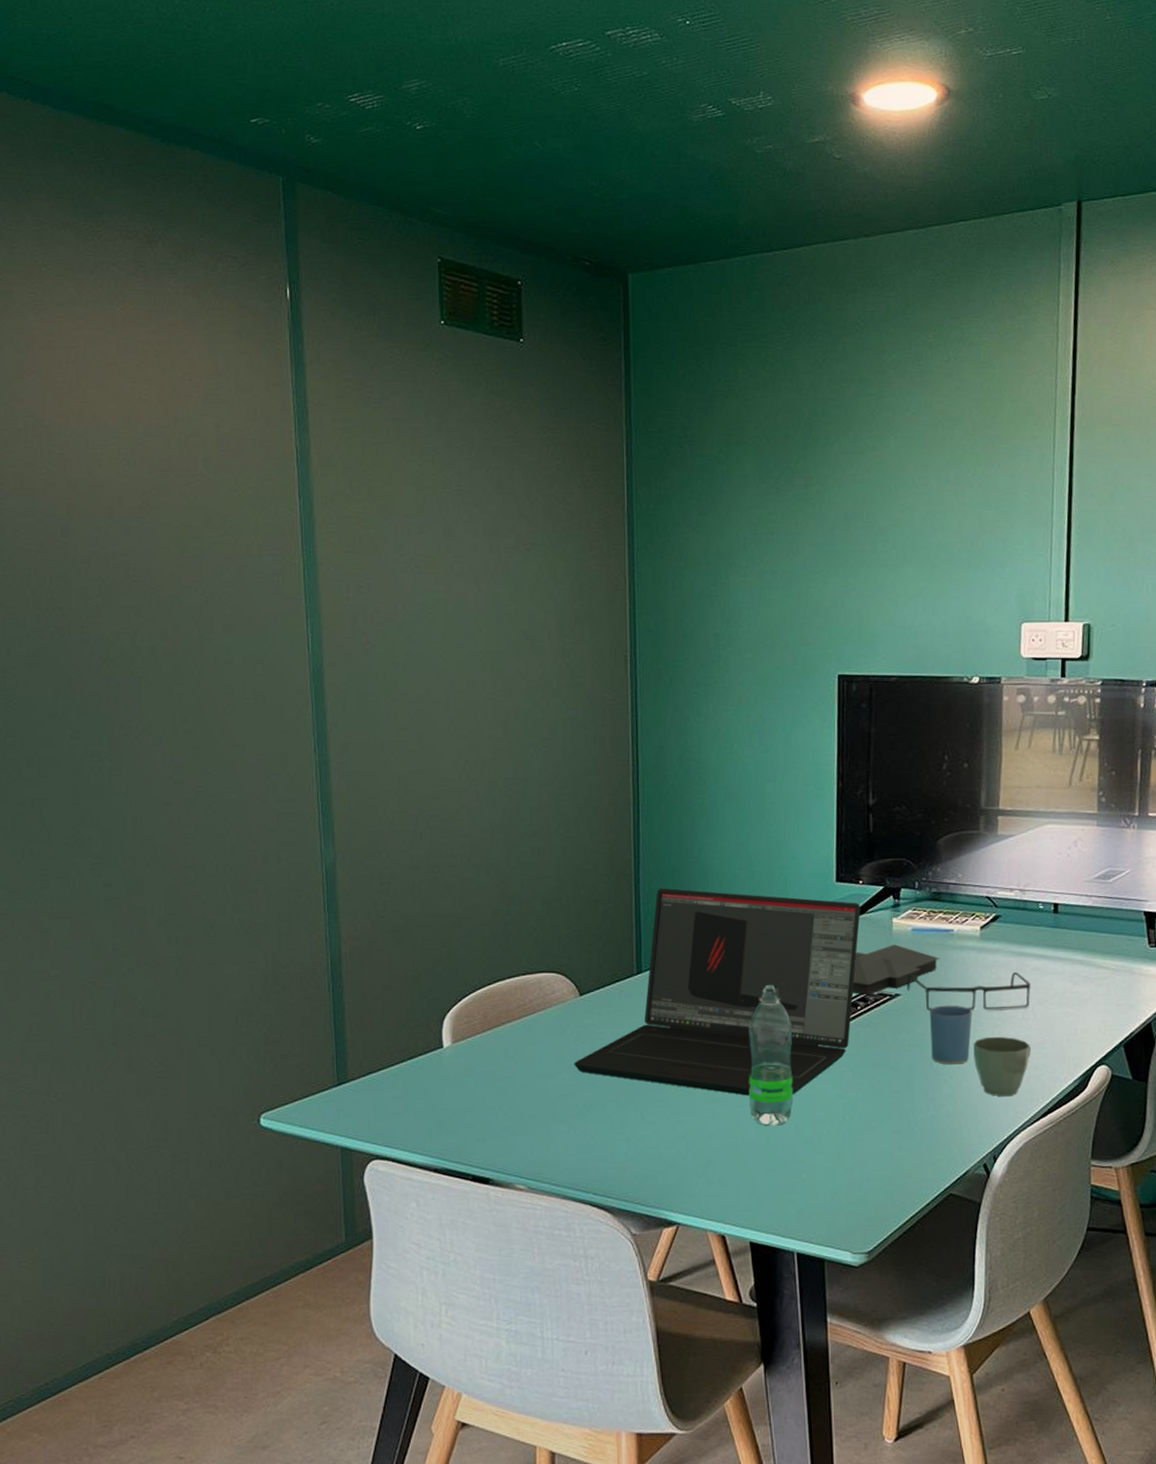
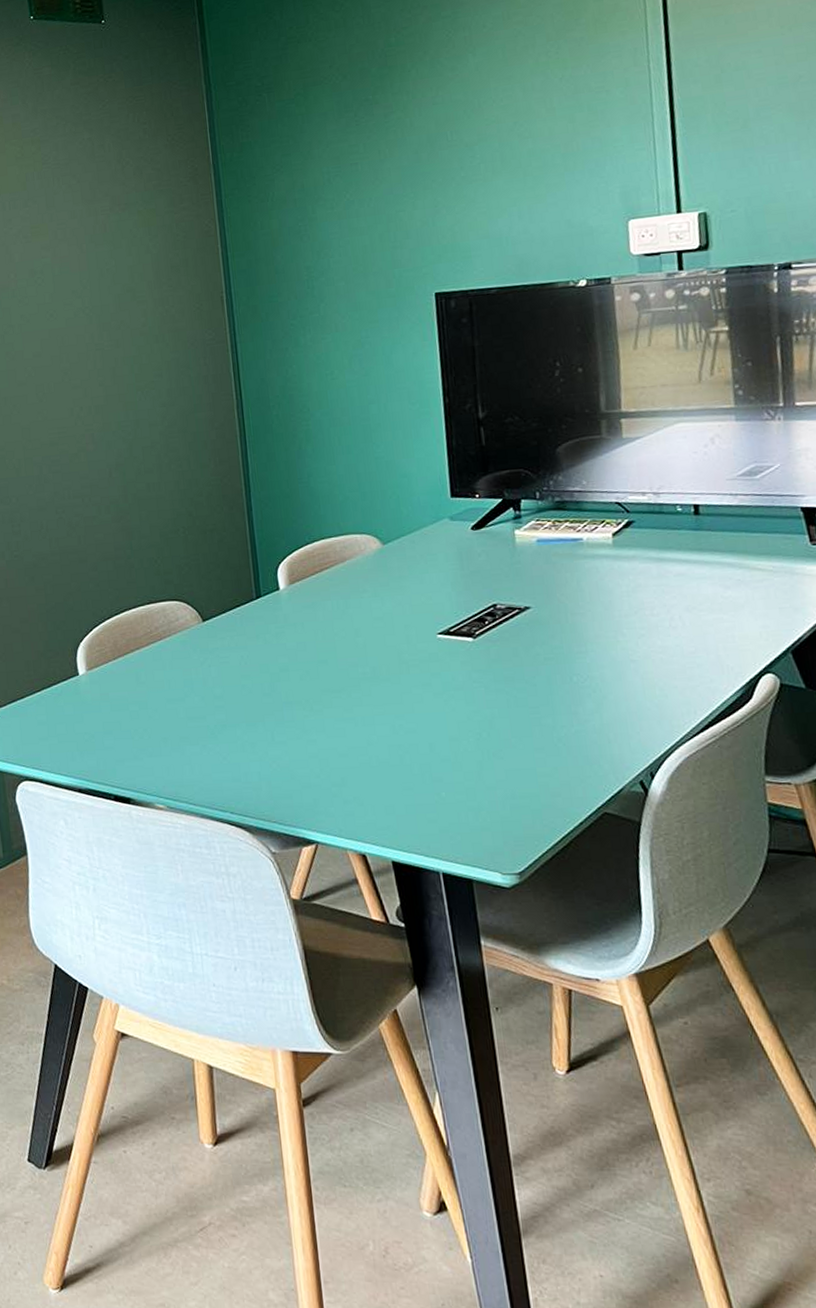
laptop: present [574,888,861,1096] -> none [202,514,480,715]
bottle: present [748,985,793,1126] -> none [372,603,425,744]
papers: present [852,944,940,996] -> none [477,557,571,610]
glasses: present [906,972,1031,1011] -> none [535,579,677,623]
mug: present [929,1005,972,1065] -> none [563,616,613,678]
cup: present [973,1036,1031,1096] -> none [616,646,683,709]

